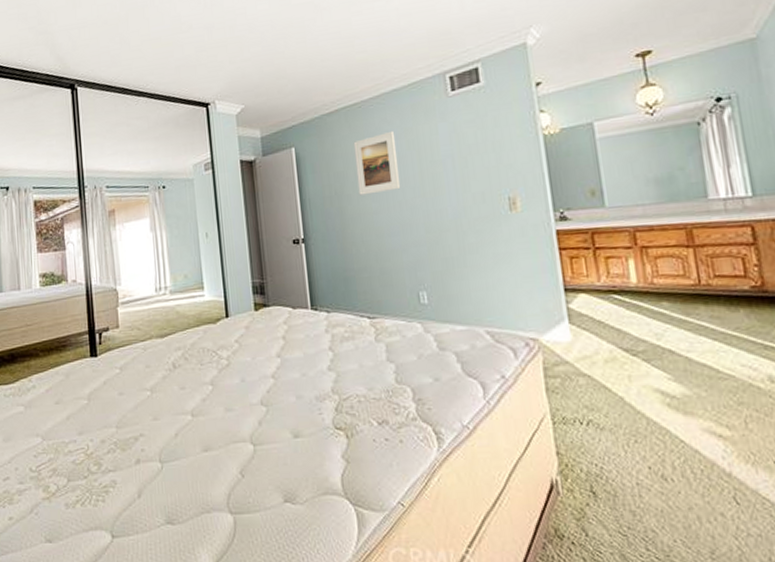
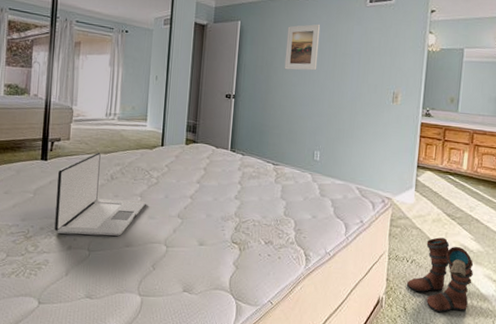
laptop: none [112,336,220,445] -> present [54,152,146,236]
boots: none [588,383,688,493] -> present [407,237,474,313]

